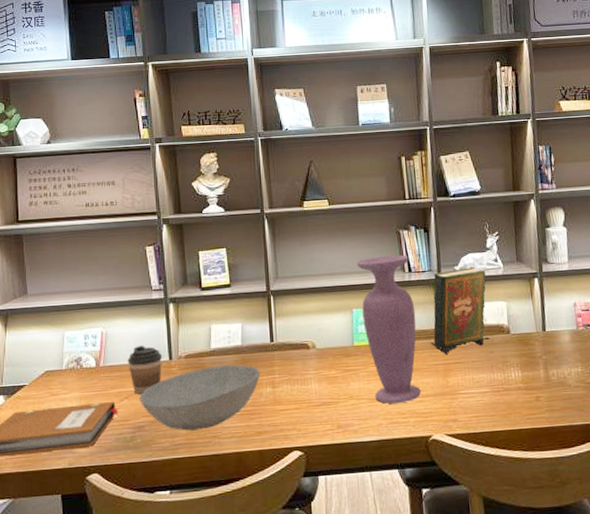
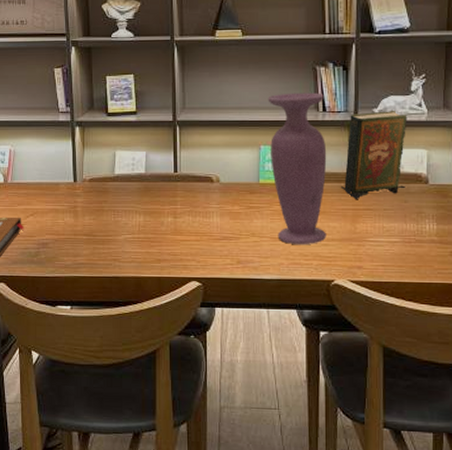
coffee cup: present [127,344,162,394] -> none [34,165,67,212]
bowl: present [138,364,261,431] -> none [43,191,163,252]

